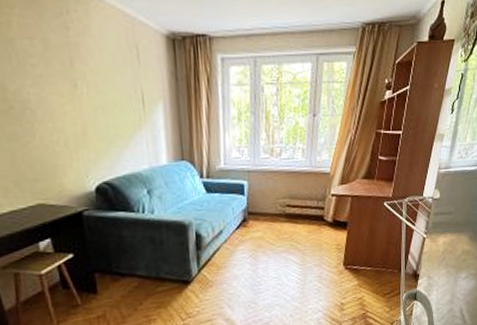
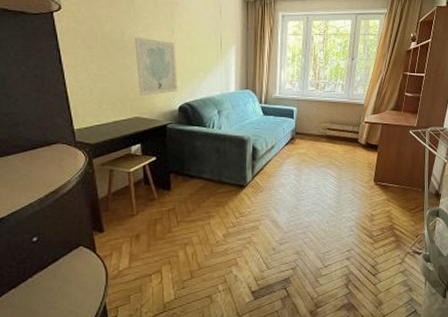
wall art: none [22,94,92,175] -> present [135,37,178,95]

